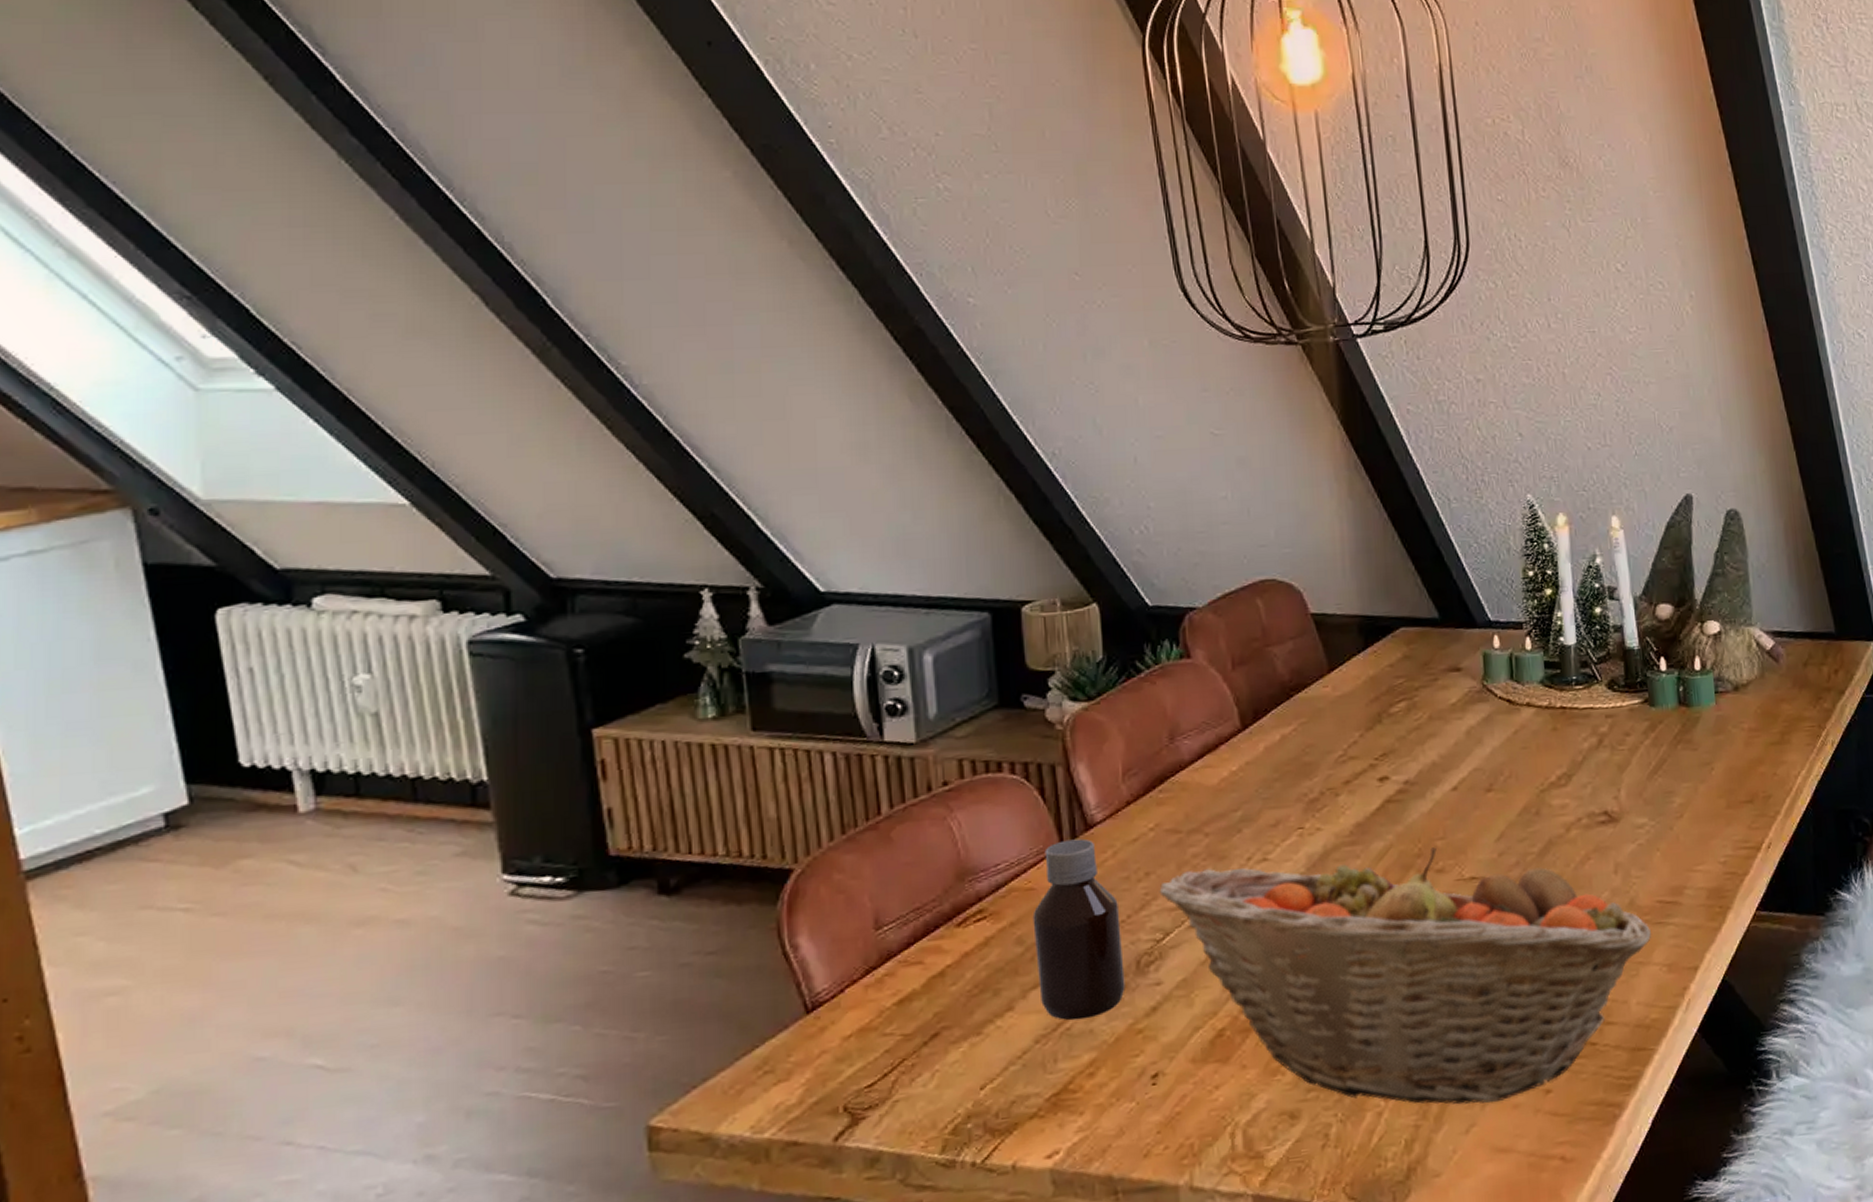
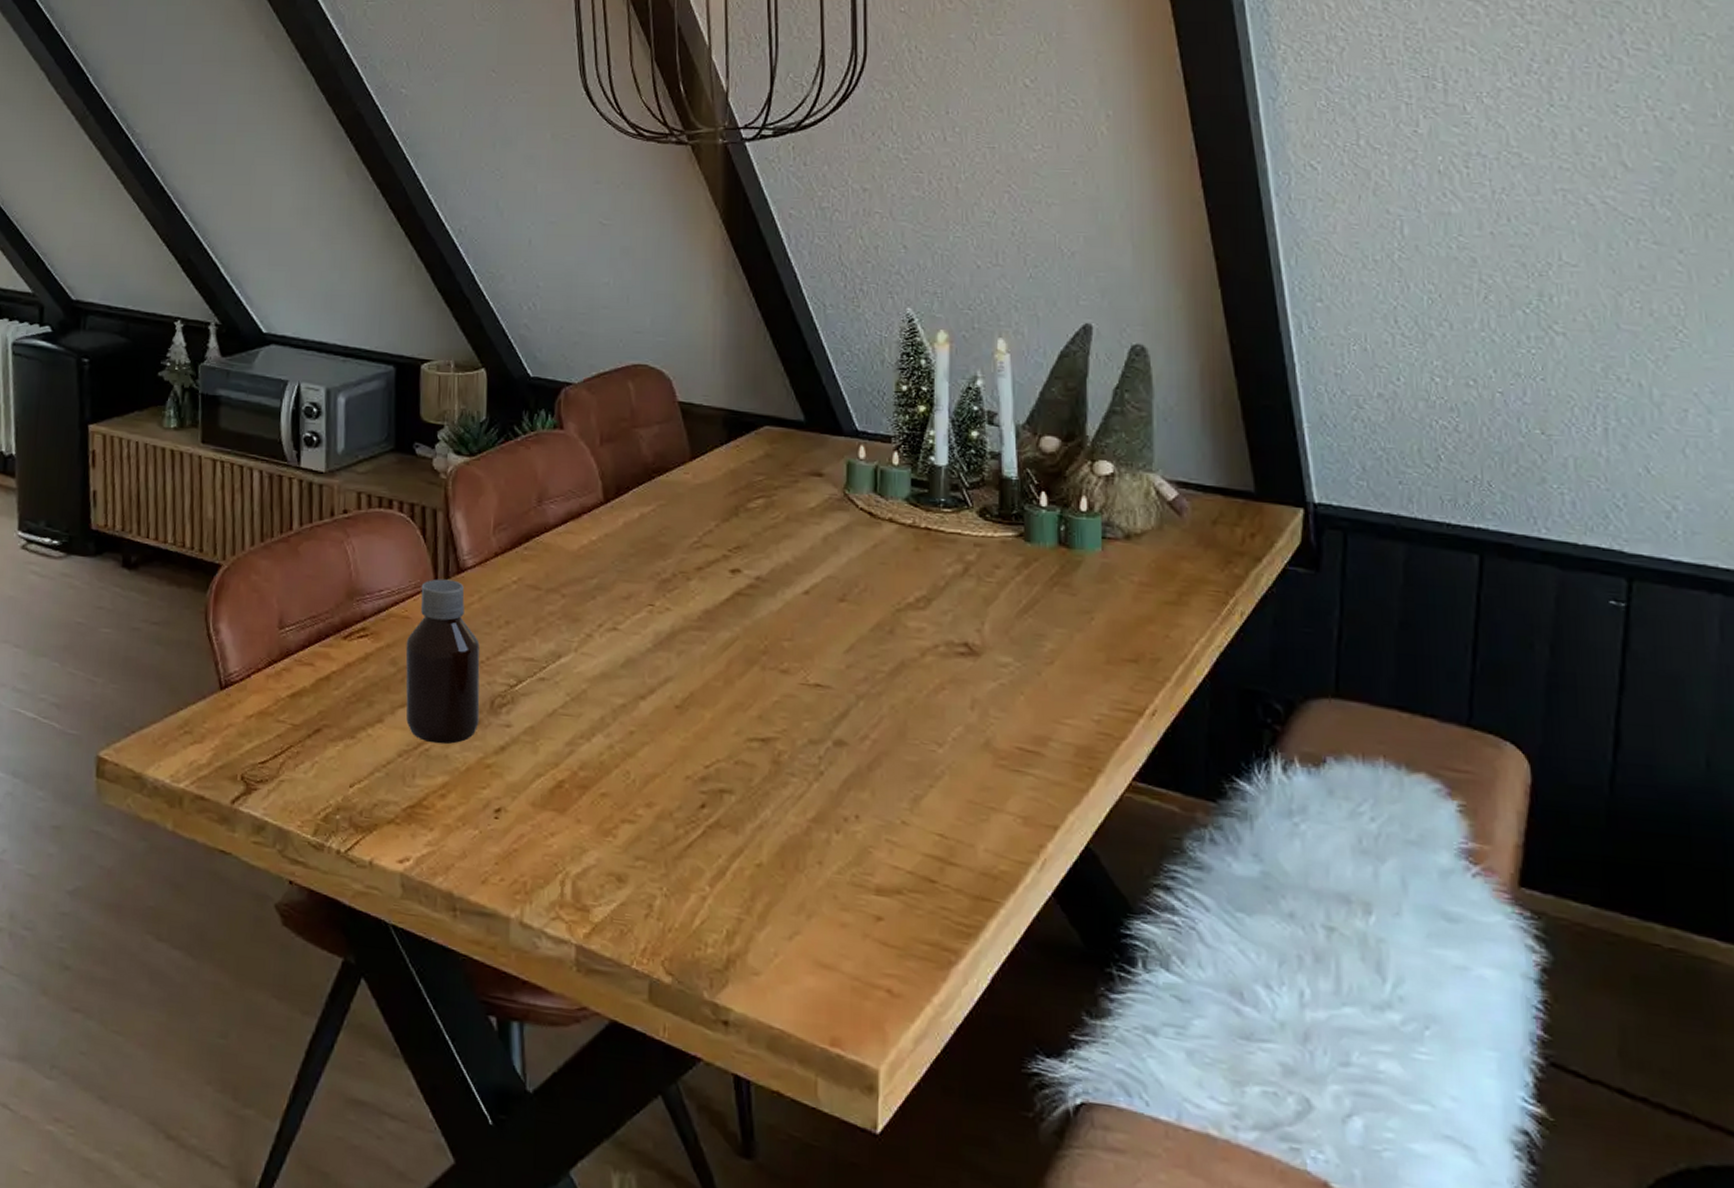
fruit basket: present [1159,847,1652,1105] -> none [516,626,1008,916]

